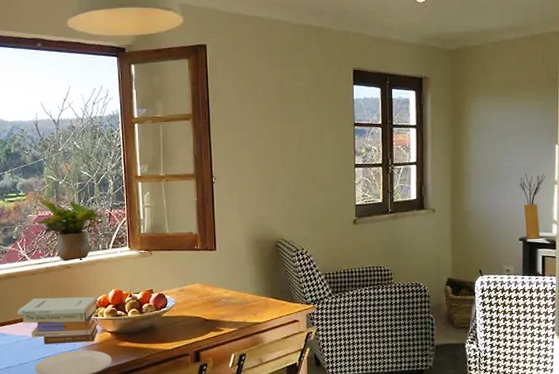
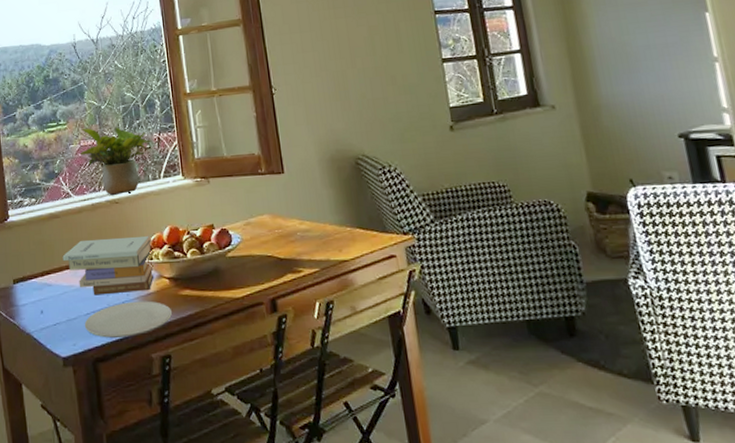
vase: present [519,173,546,239] -> none [663,50,709,135]

